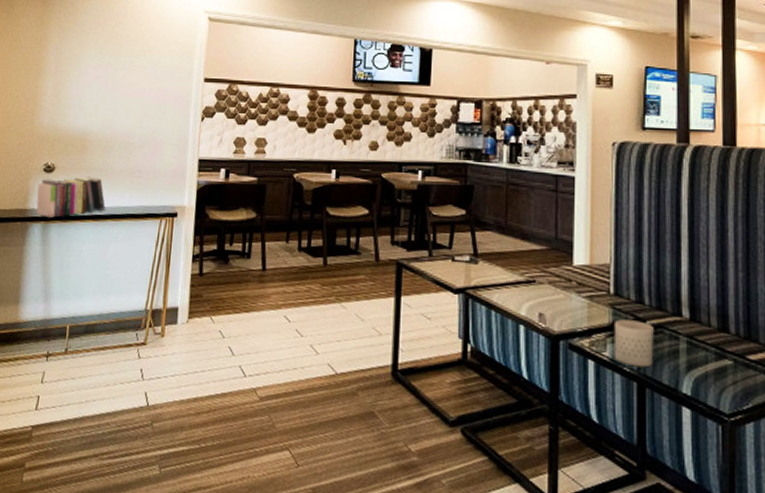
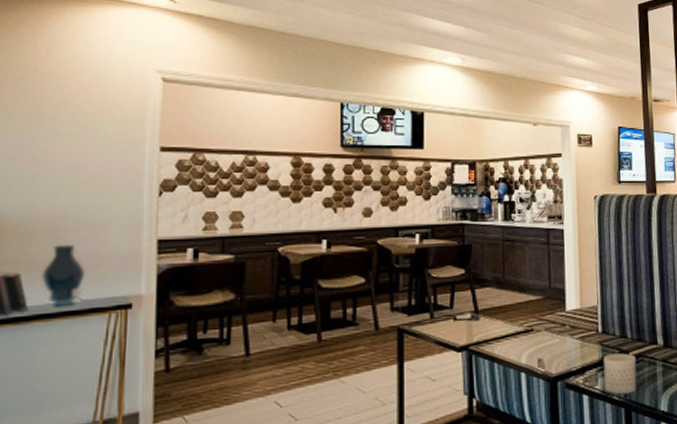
vase: none [115,158,146,210] -> present [42,244,86,306]

